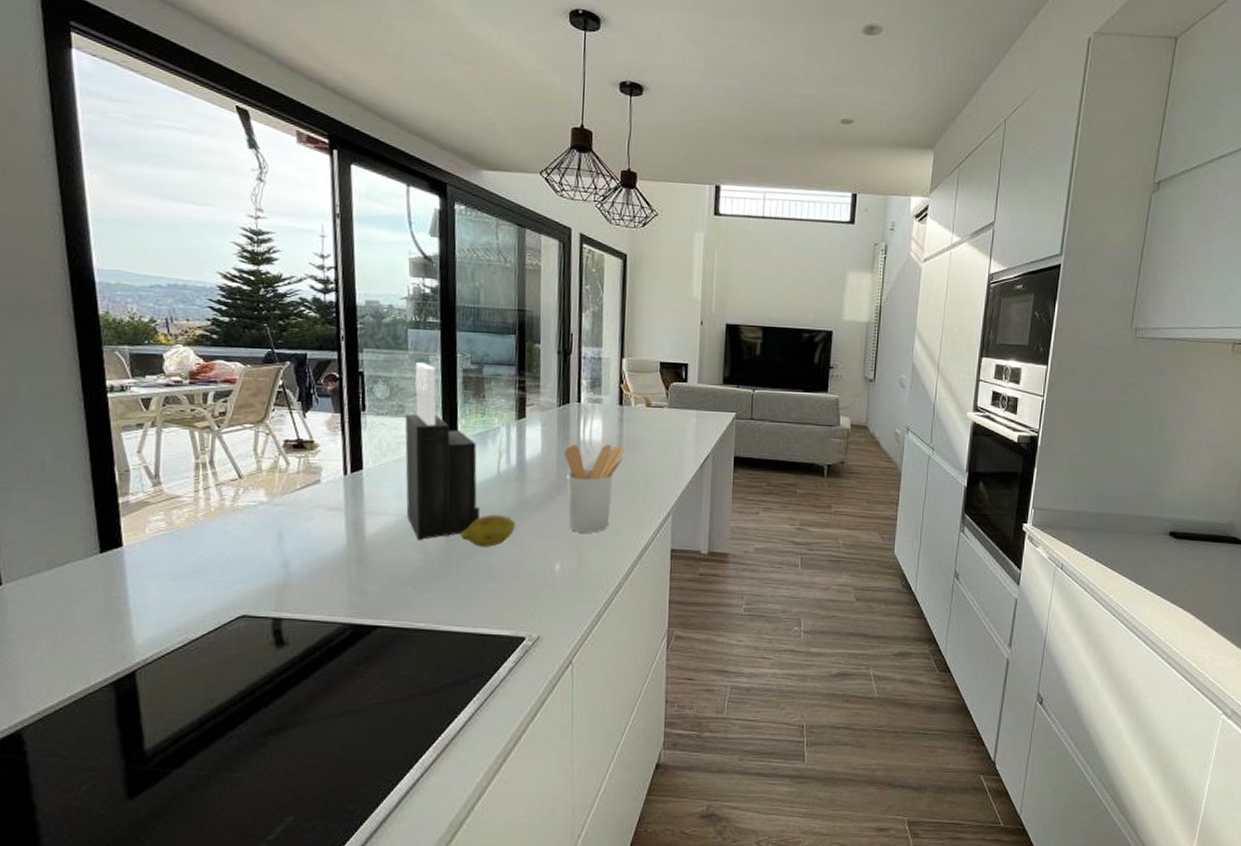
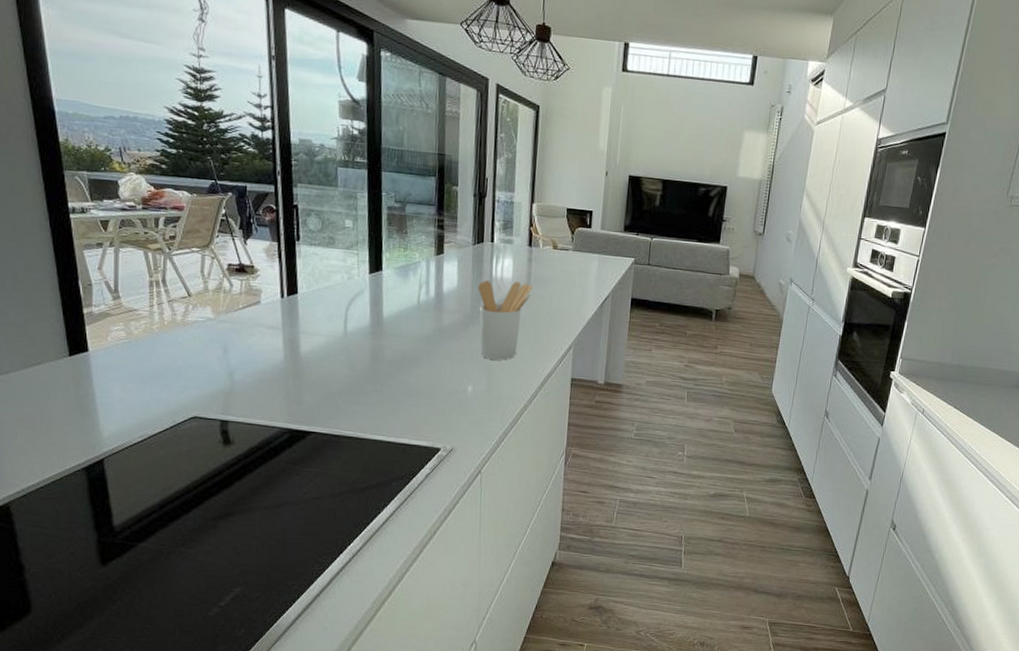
knife block: present [404,362,480,540] -> none [335,199,401,359]
fruit: present [460,514,516,547] -> none [384,339,433,368]

